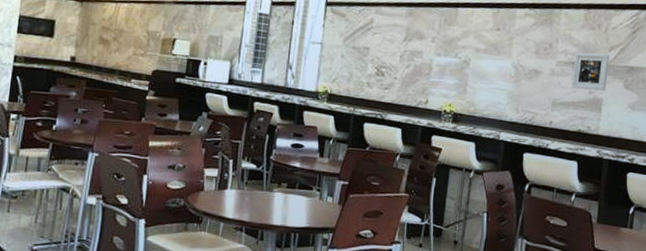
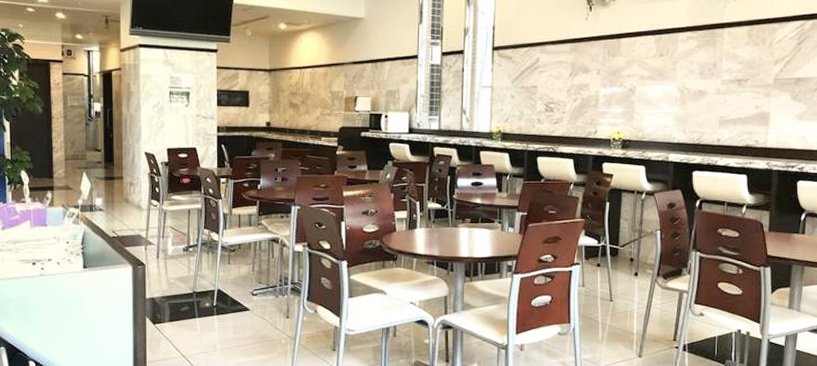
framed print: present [571,53,610,91] -> none [738,68,775,105]

